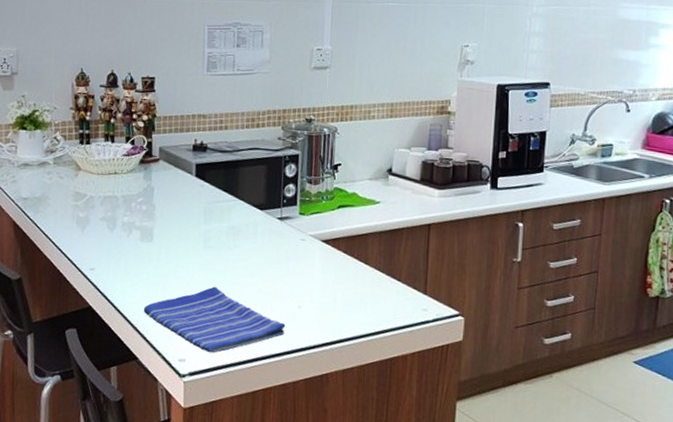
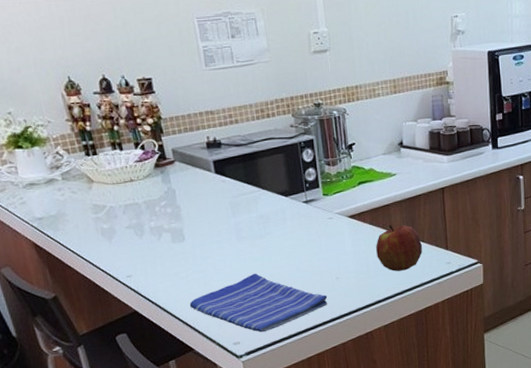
apple: none [346,255,398,311] -> present [376,224,422,271]

